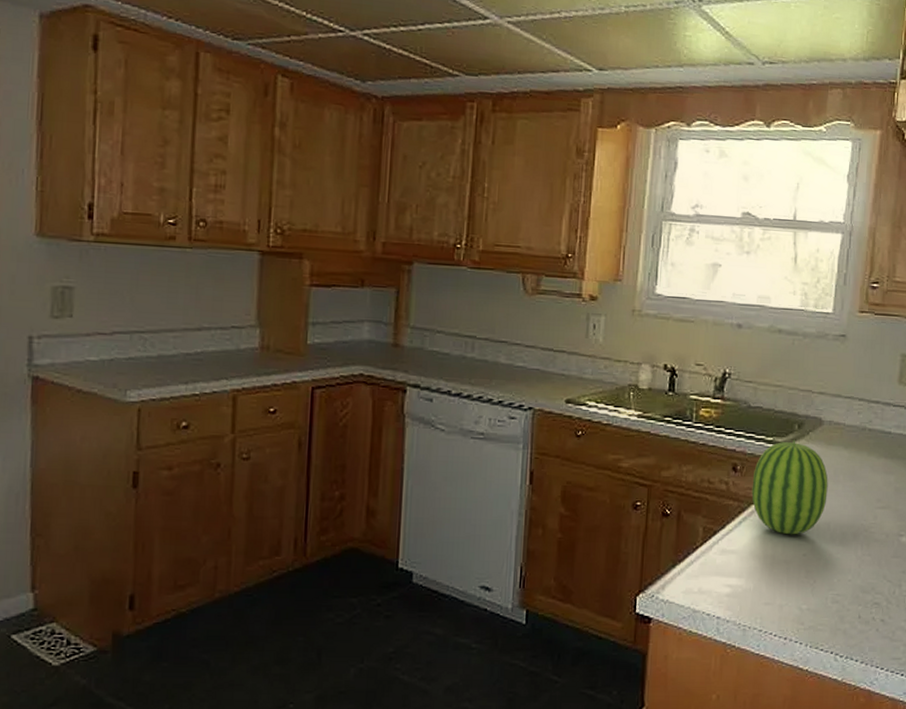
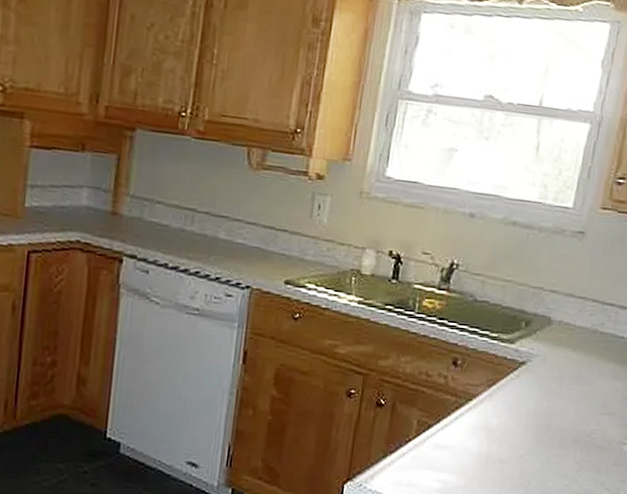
fruit: present [751,440,828,535] -> none [470,338,552,435]

